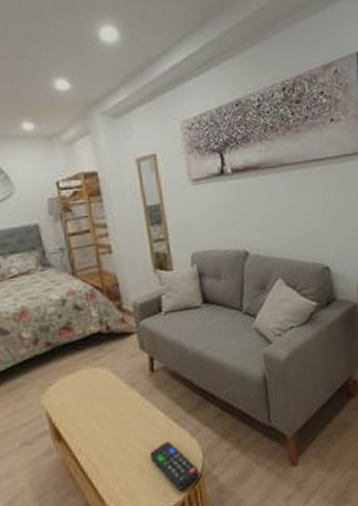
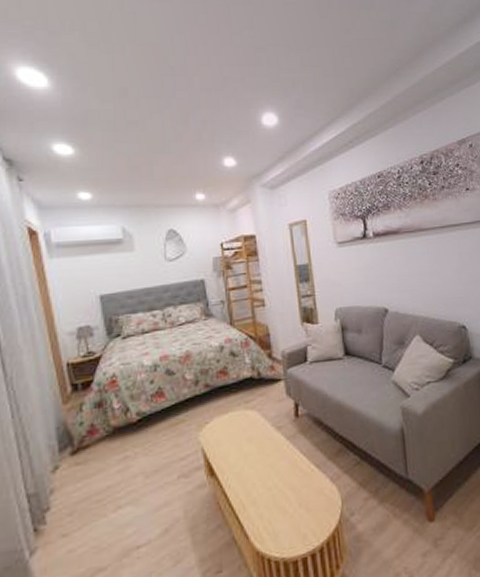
remote control: present [149,440,200,491] -> none [292,484,338,535]

